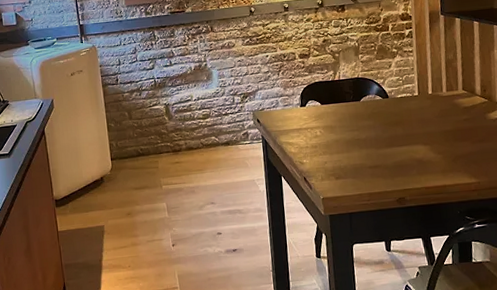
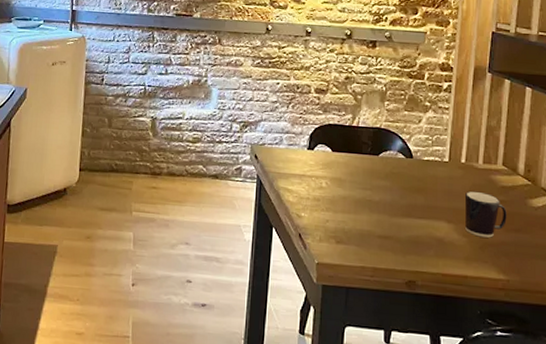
mug: none [435,115,472,152] -> present [465,191,507,238]

